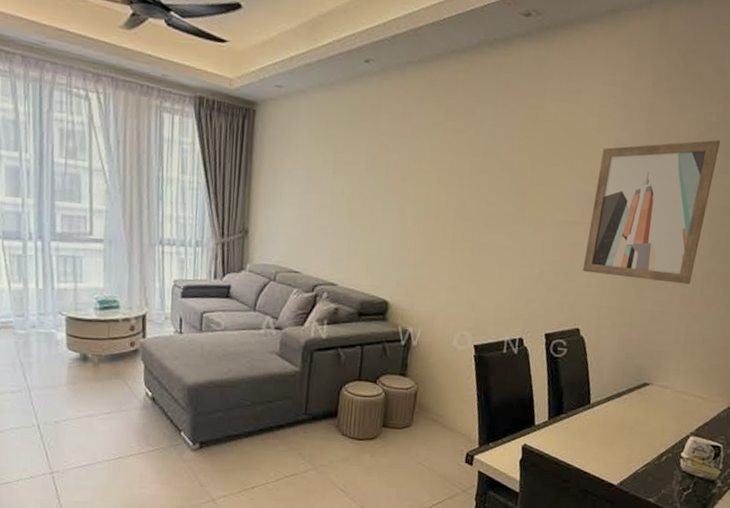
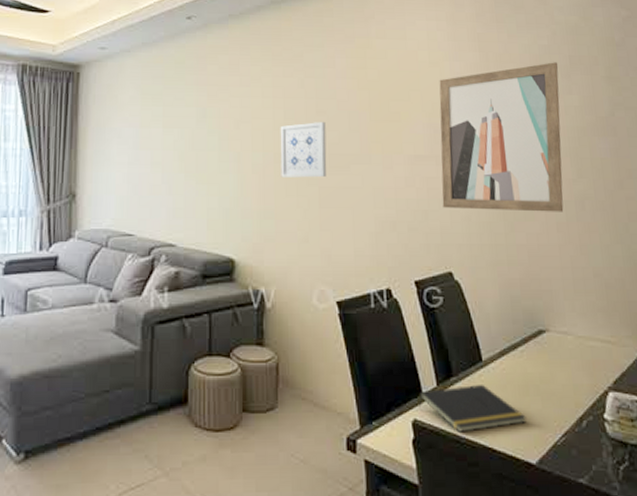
wall art: none [439,180,488,234] -> present [280,122,327,178]
notepad: none [530,421,617,457] -> present [419,384,527,432]

